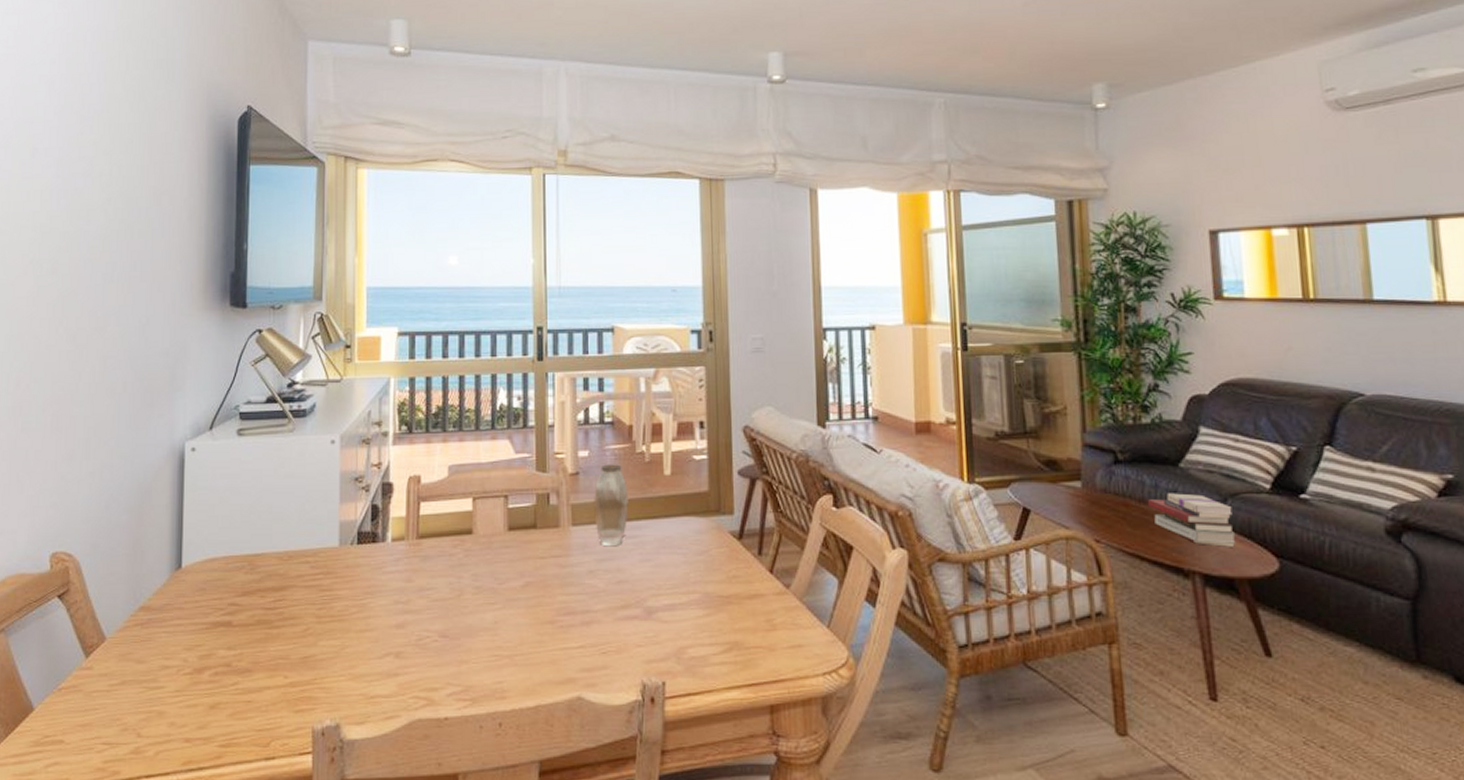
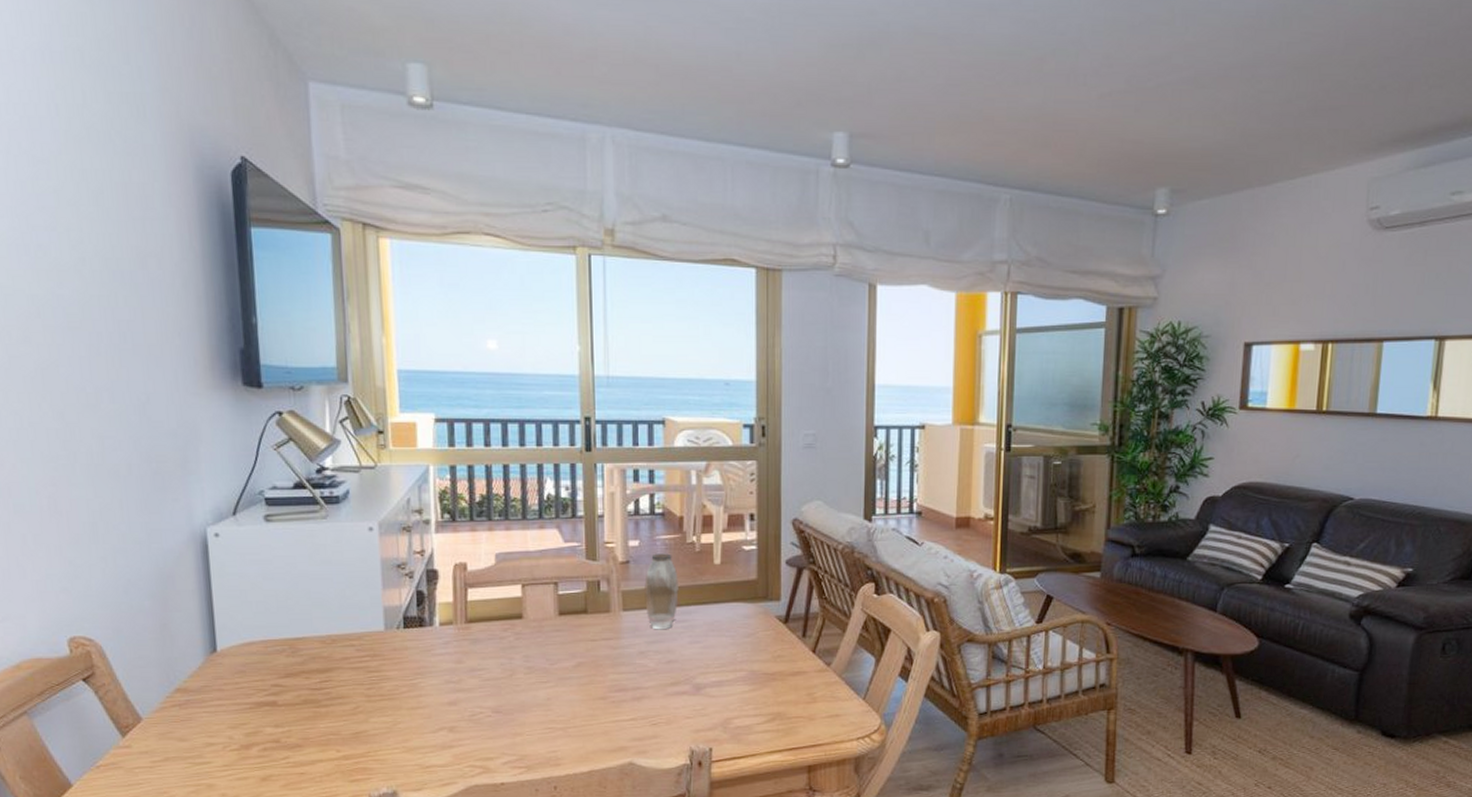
books: present [1147,493,1236,547] -> none [1155,583,1227,629]

